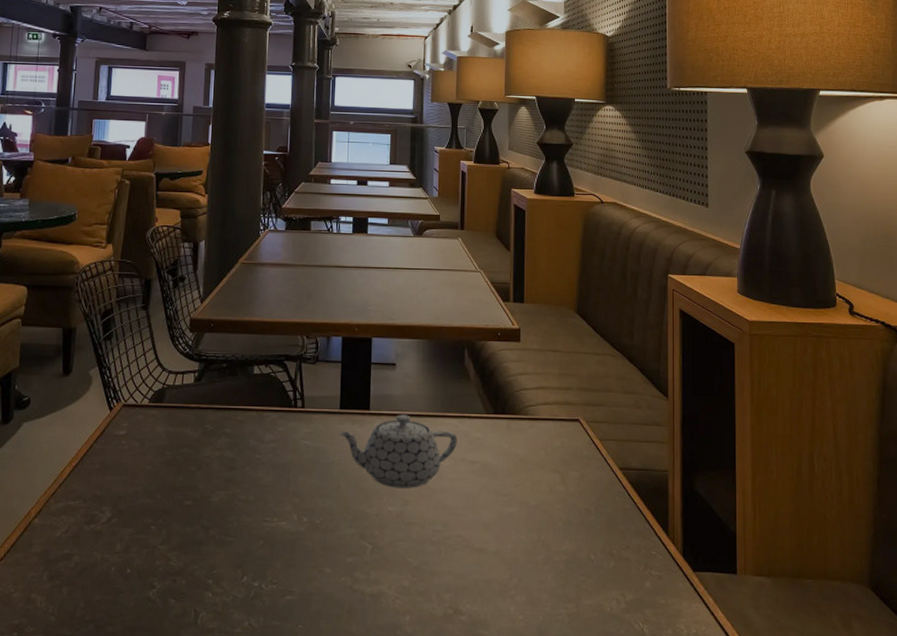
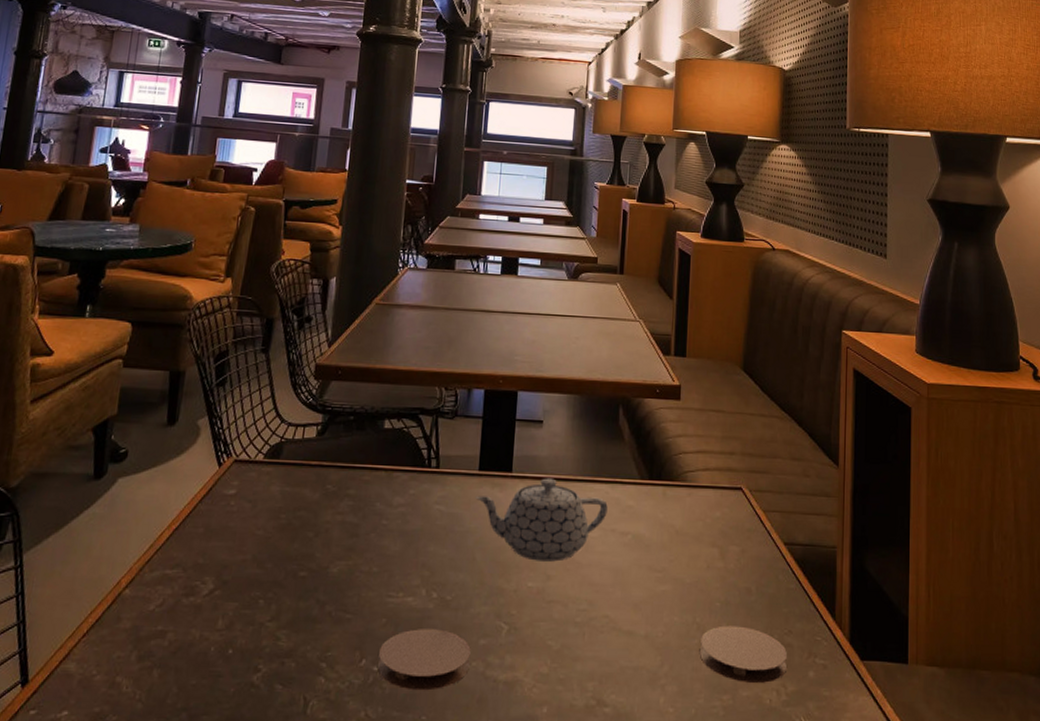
coaster: none [258,549,340,603] -> present [378,629,471,691]
coaster: none [546,542,625,593] -> present [700,625,787,683]

